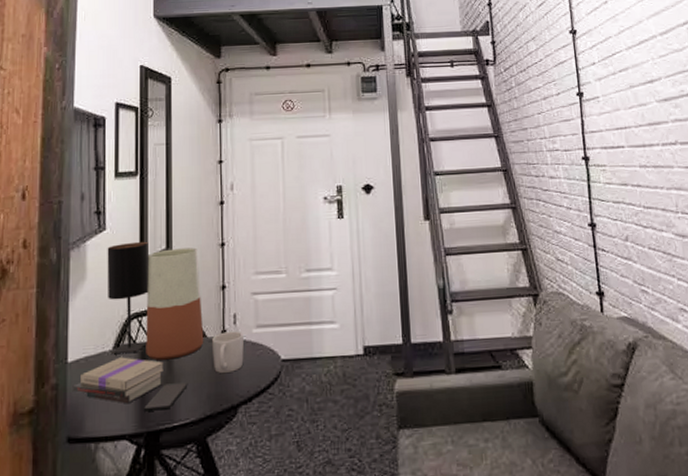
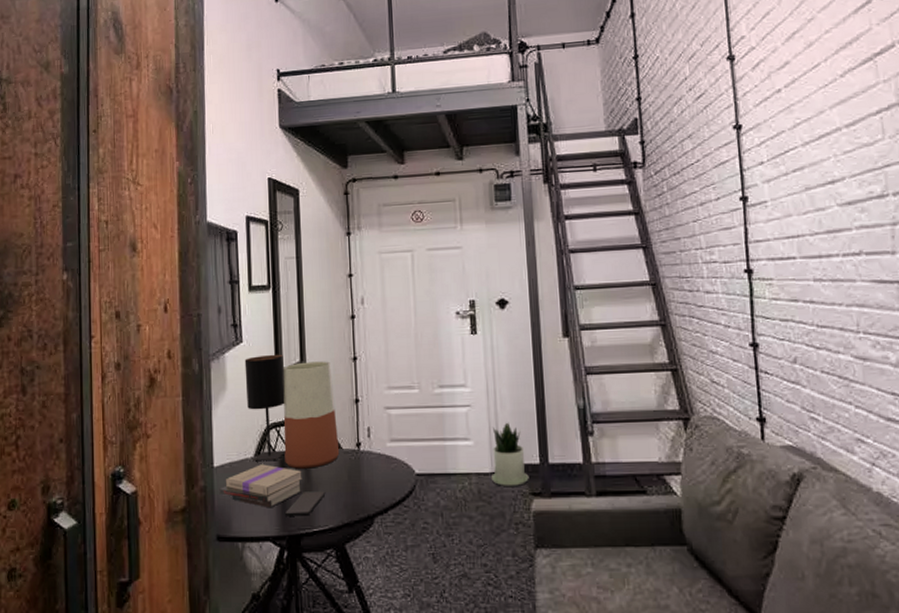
mug: present [212,331,244,374] -> none [347,444,379,485]
planter: none [355,304,393,369] -> present [490,422,529,487]

